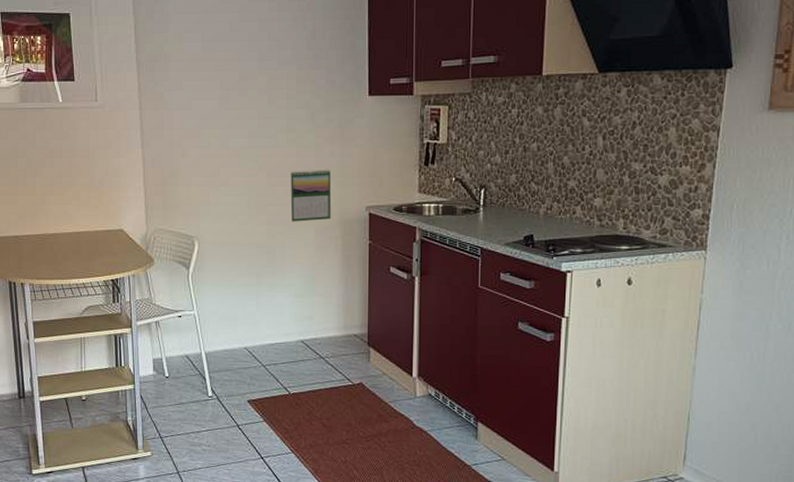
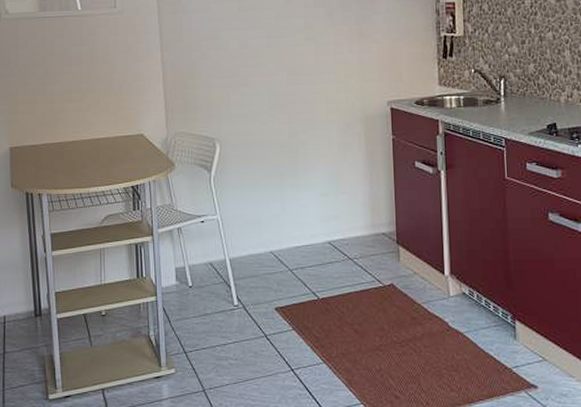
calendar: present [290,169,332,222] -> none [310,65,353,120]

